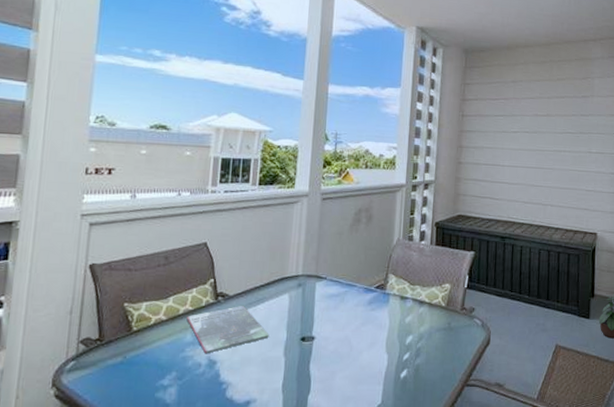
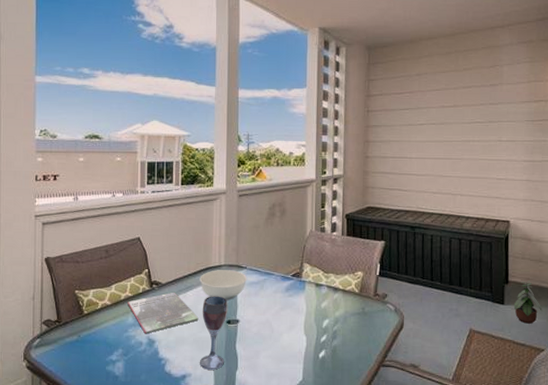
cup: none [266,310,304,394] -> present [199,296,228,370]
bowl: none [273,280,327,315] -> present [199,270,248,301]

